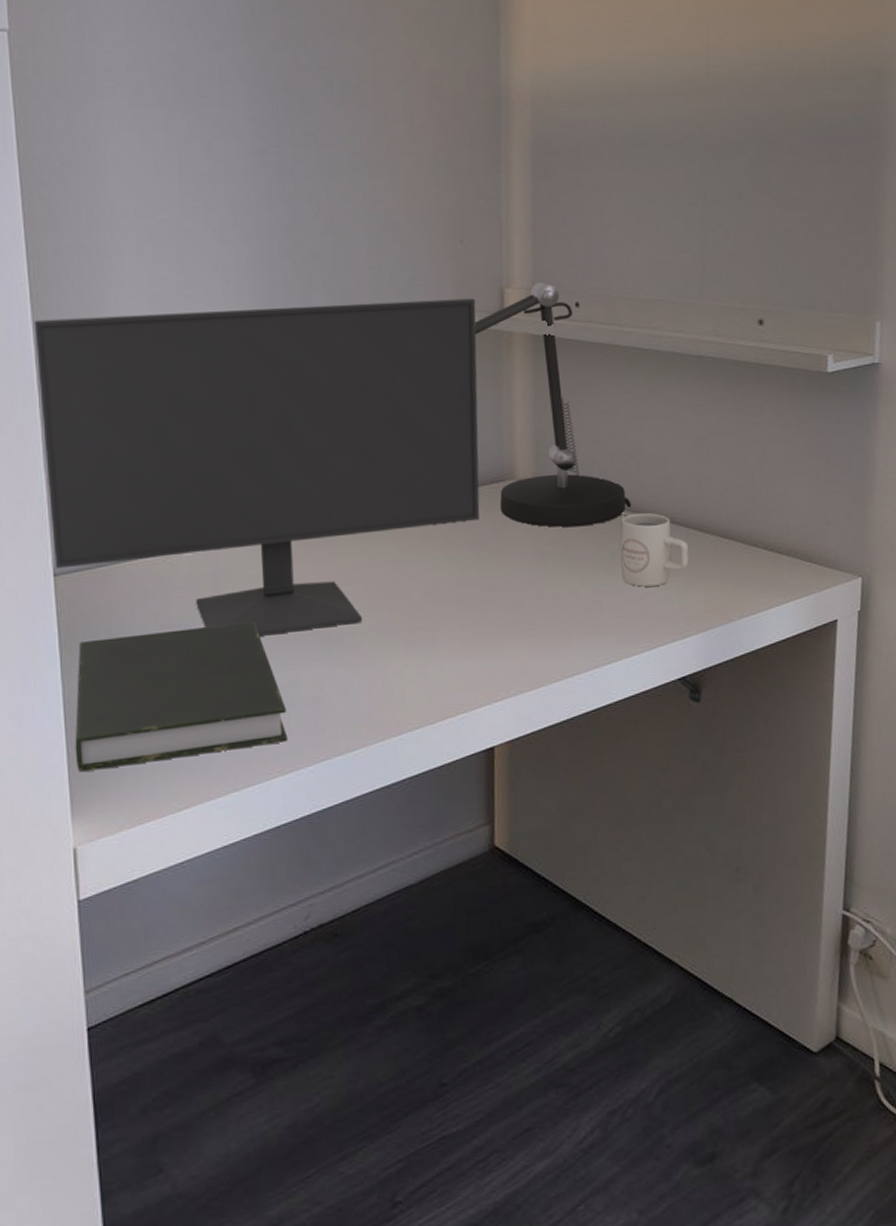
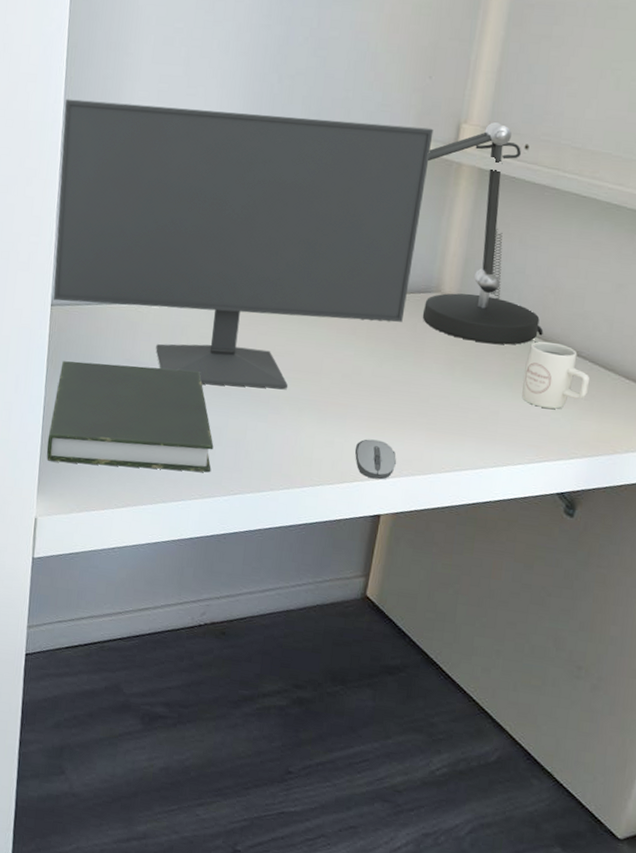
computer mouse: none [452,660,502,707] -> present [354,439,397,480]

